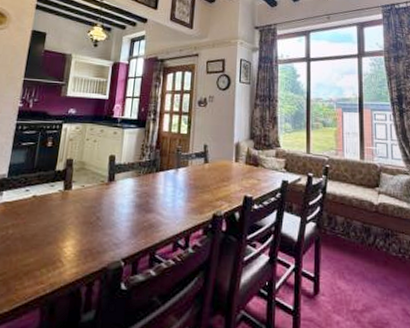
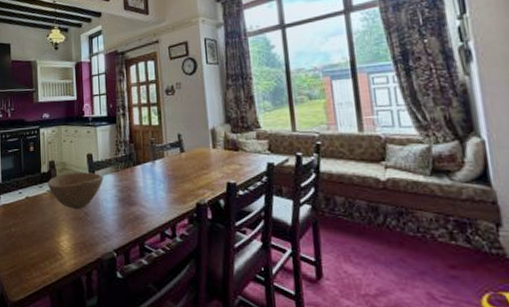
bowl: none [60,172,123,213] -> present [48,171,104,210]

